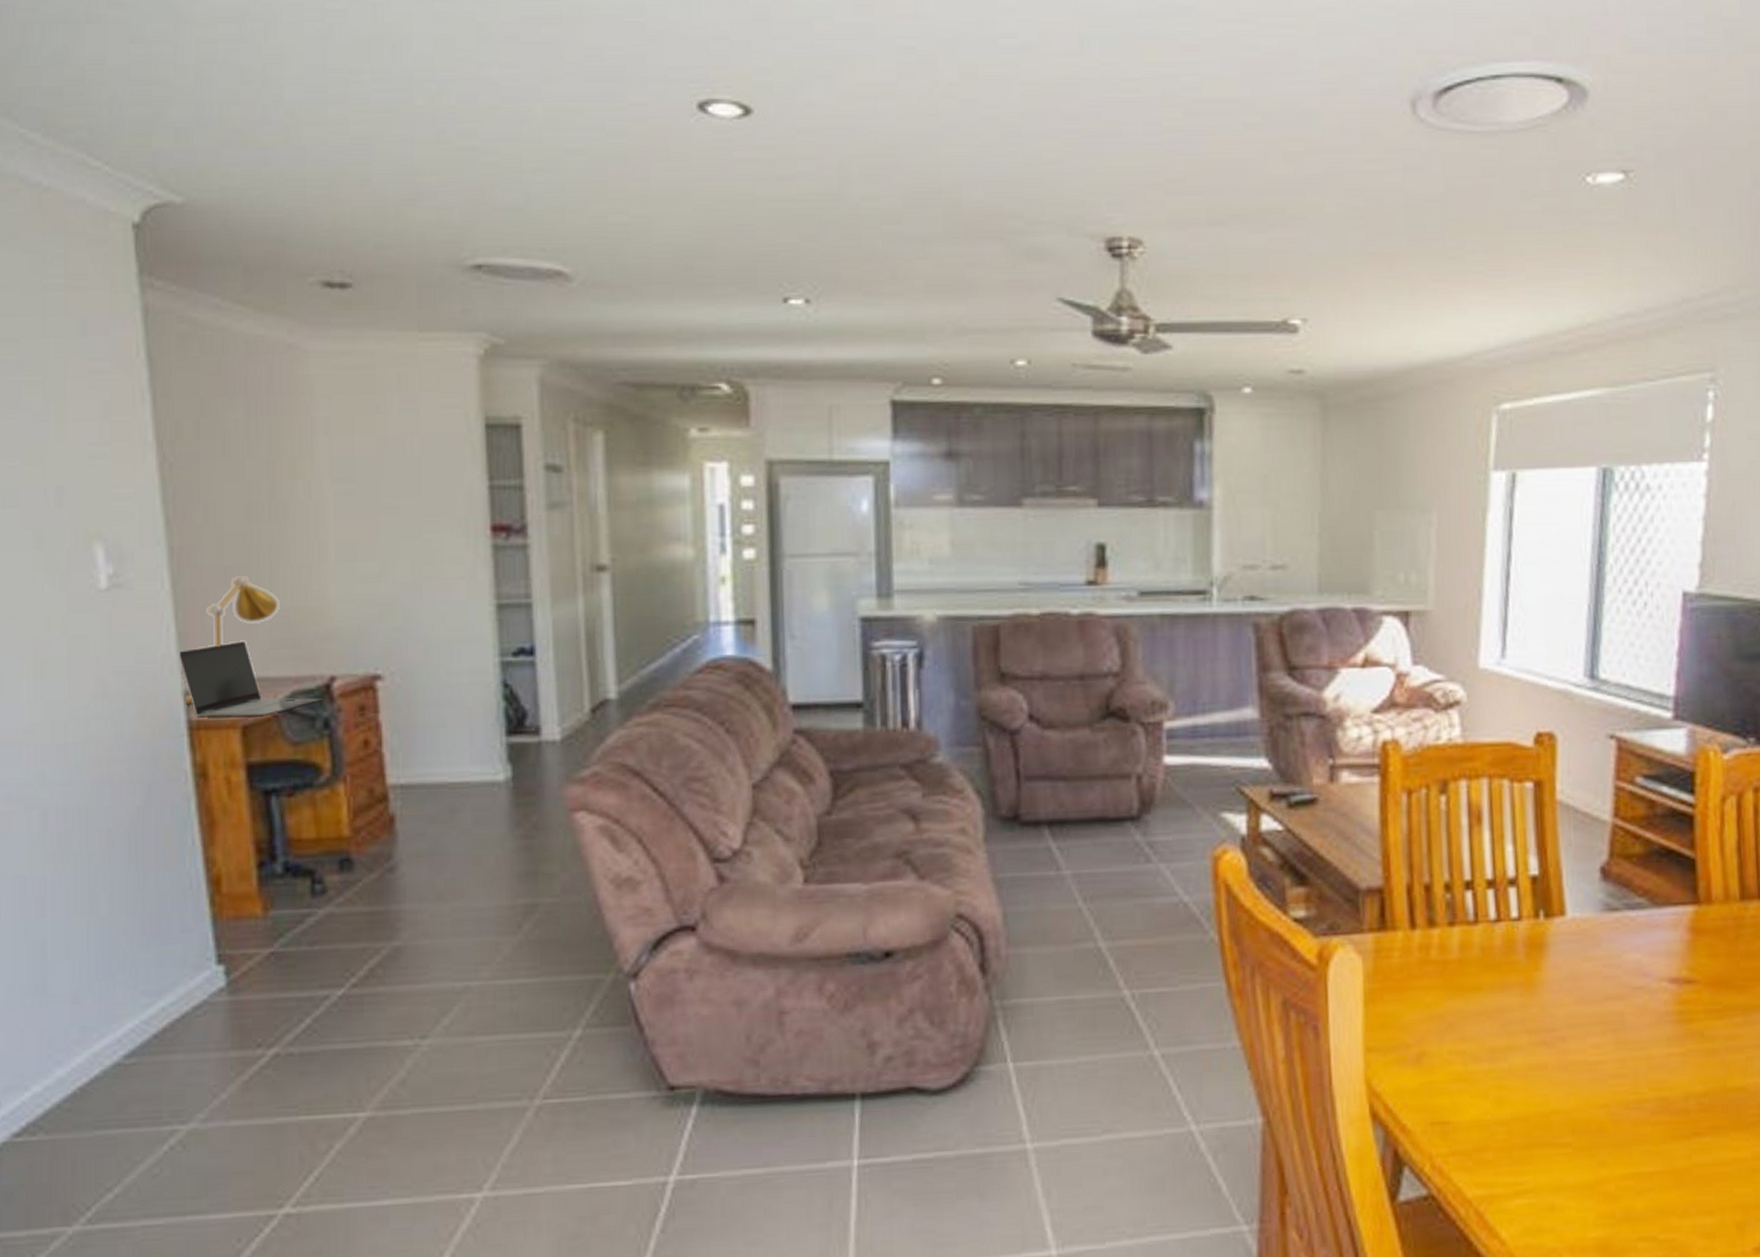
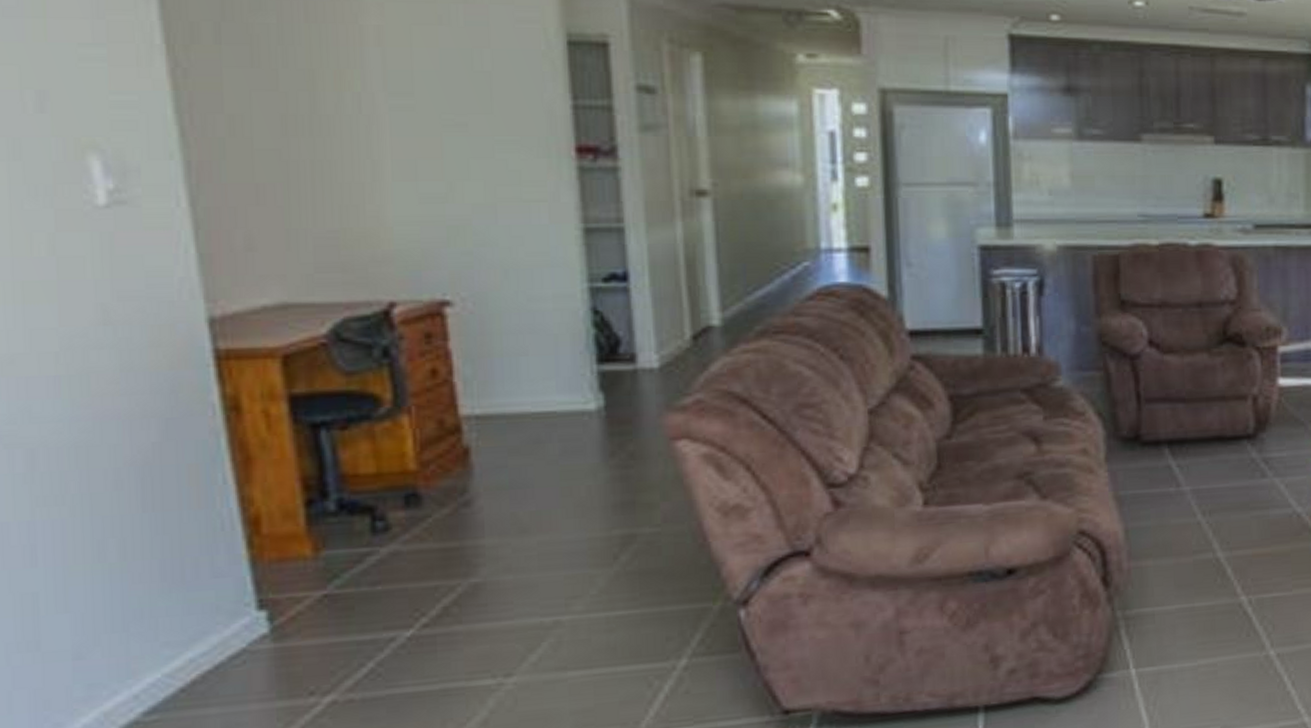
laptop: present [177,641,323,718] -> none [199,264,381,347]
desk lamp: present [185,577,278,705] -> none [210,196,324,333]

